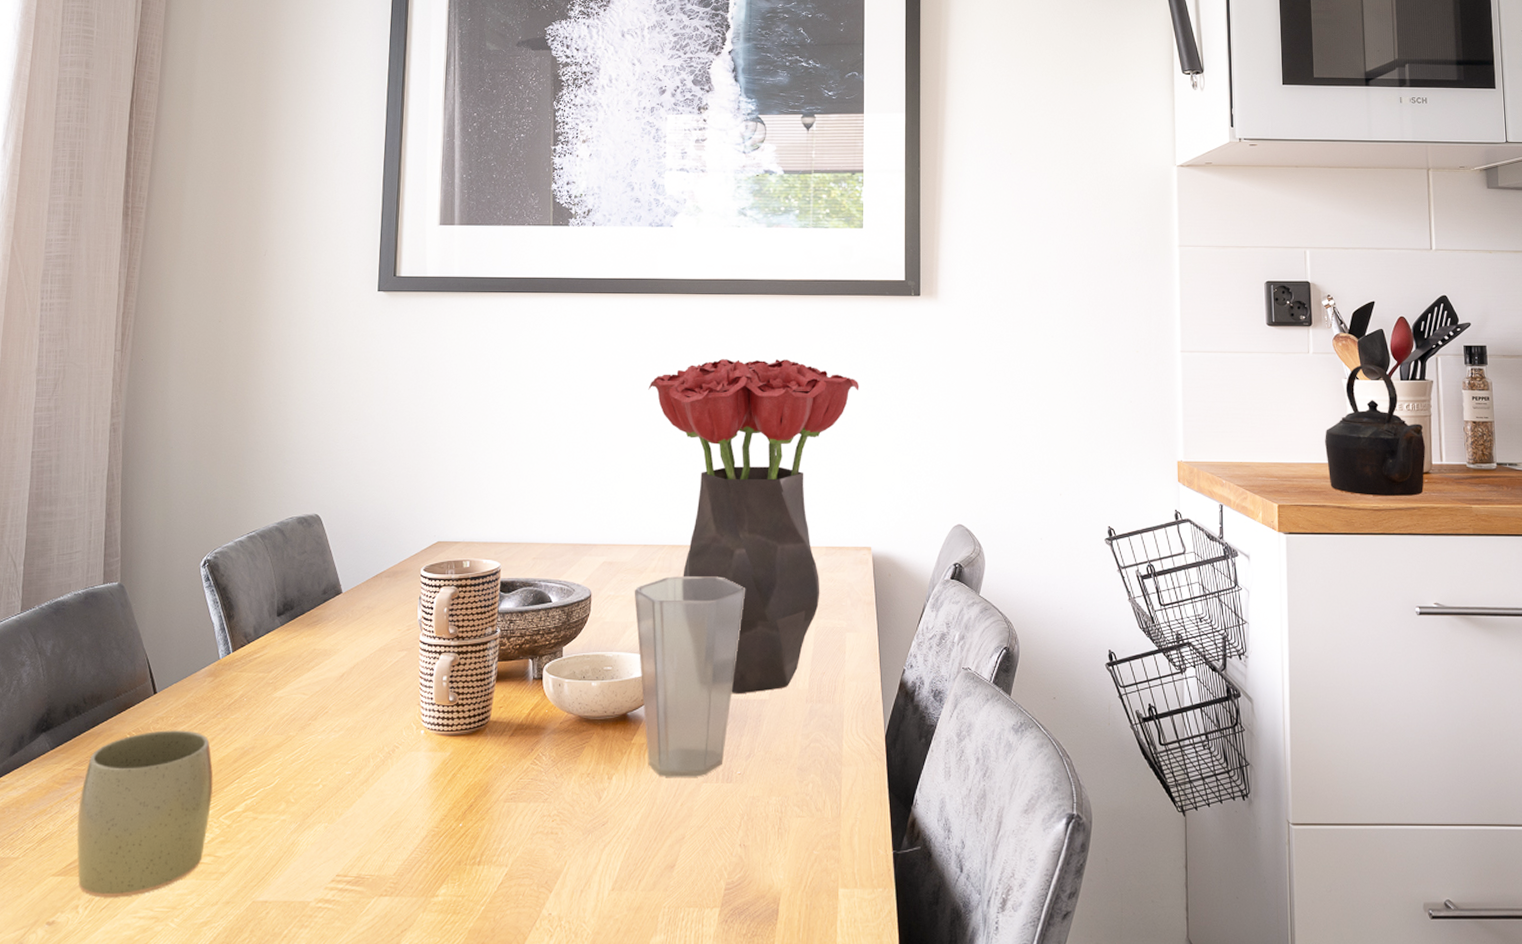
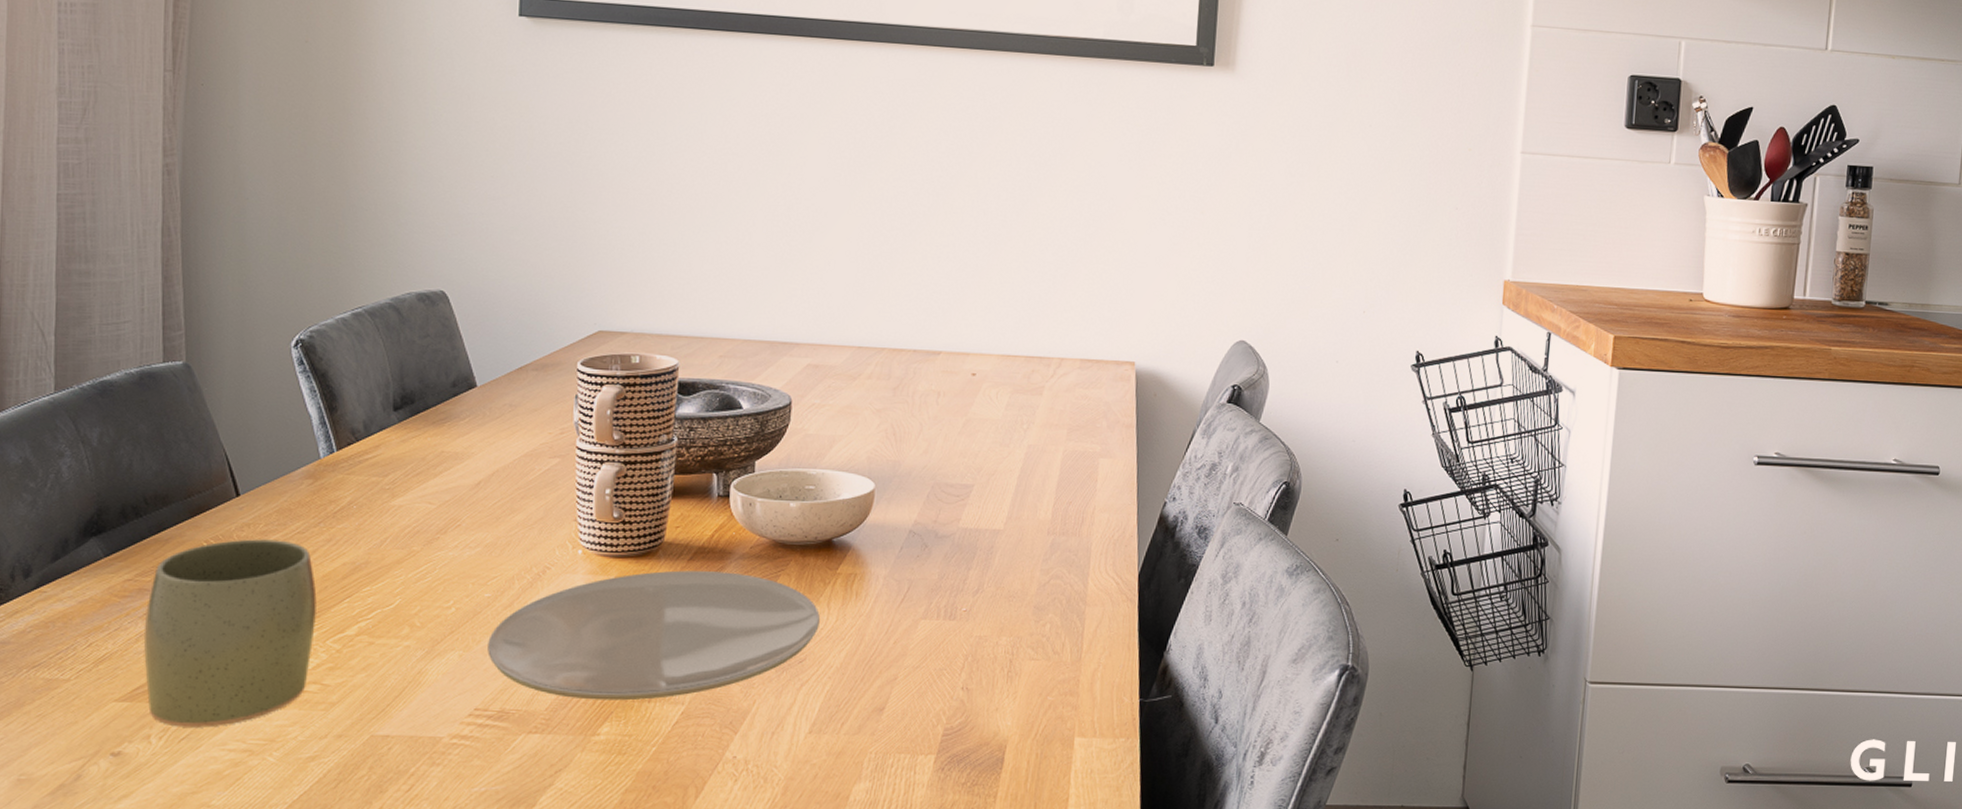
plate: none [347,746,618,864] -> present [487,570,820,701]
cup: present [634,576,746,777] -> none [844,385,982,613]
bouquet: present [648,359,860,694] -> none [869,129,1132,523]
kettle: present [1325,364,1426,497] -> none [1675,180,1789,334]

